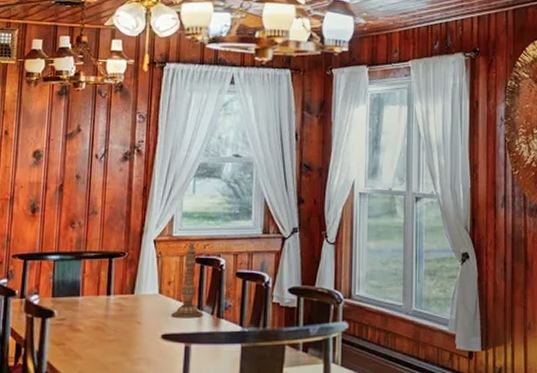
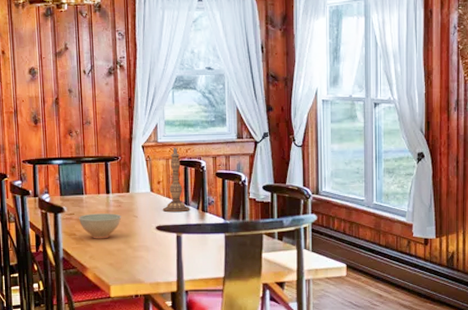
bowl: none [70,319,122,350] -> present [78,213,122,239]

